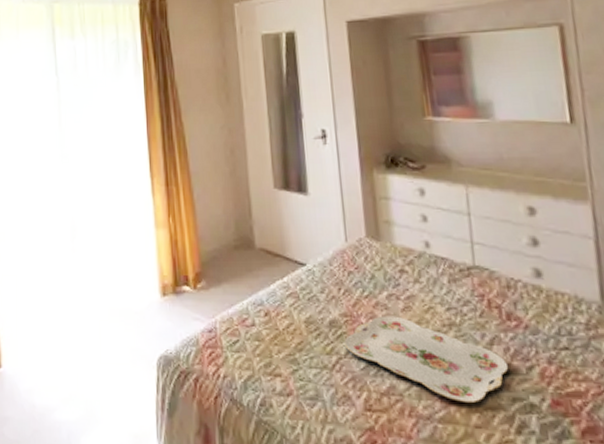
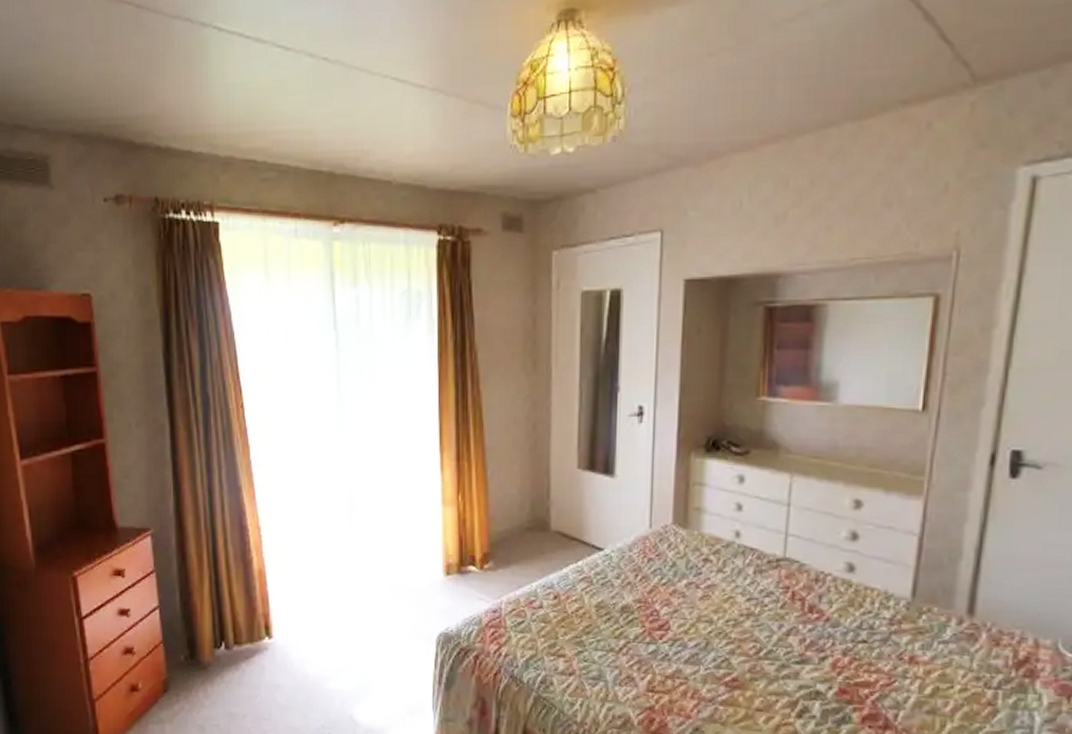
serving tray: present [344,316,509,404] -> none [634,603,802,689]

